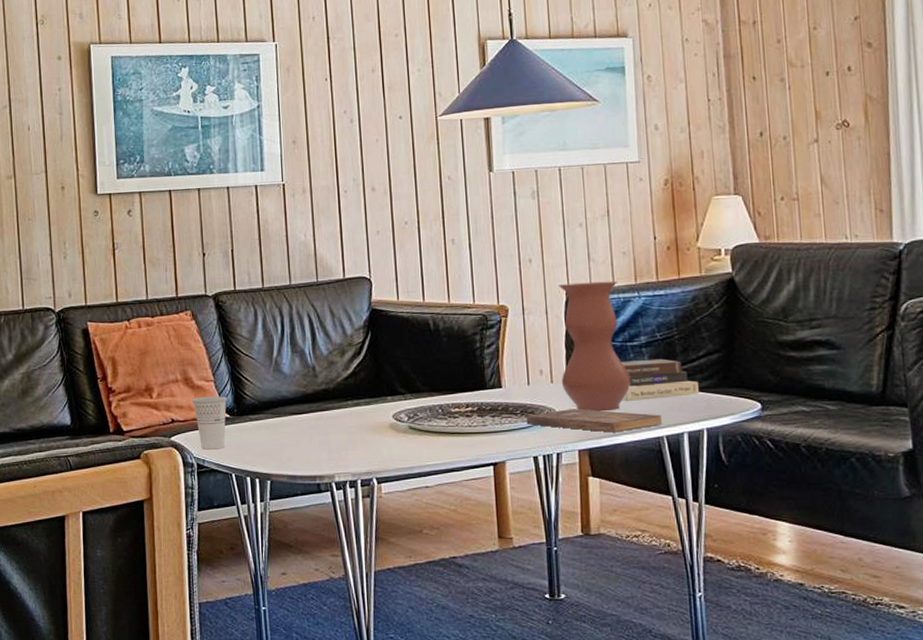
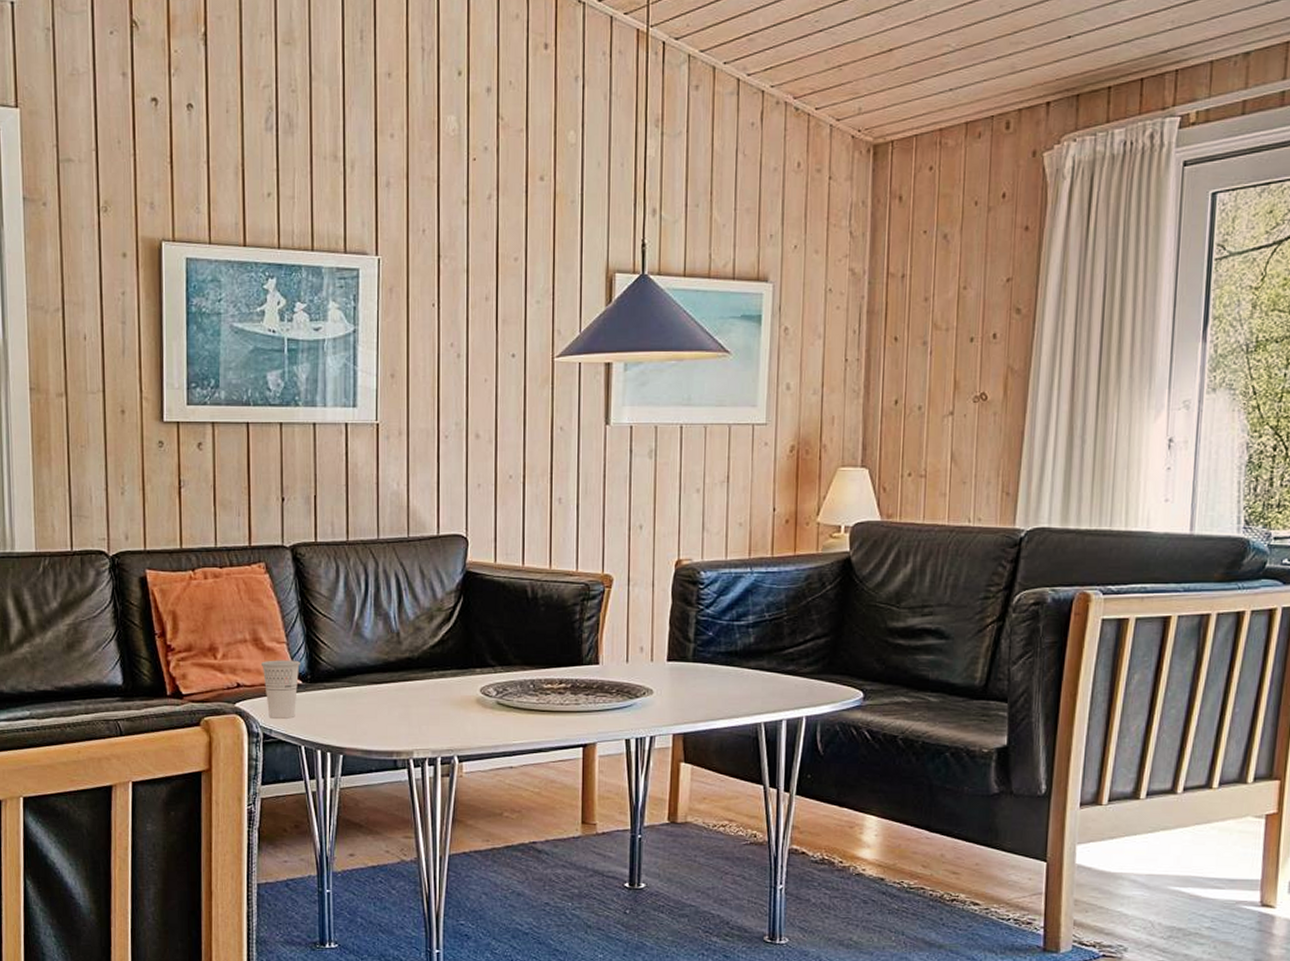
bible: present [526,408,662,433] -> none [621,690,761,717]
vase: present [558,280,631,412] -> none [661,554,734,694]
books: present [621,358,699,402] -> none [722,640,803,685]

